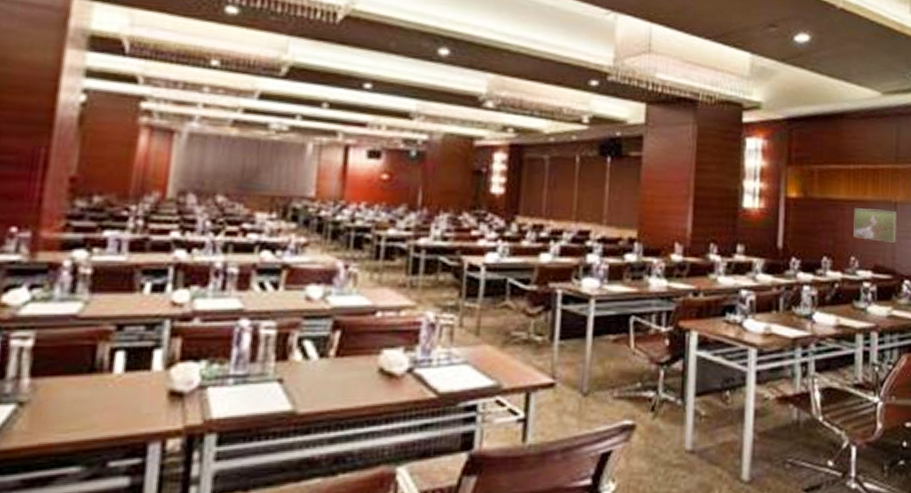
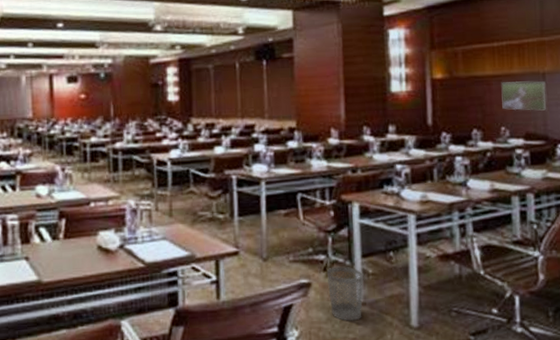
wastebasket: none [654,406,695,473] -> present [326,266,364,321]

